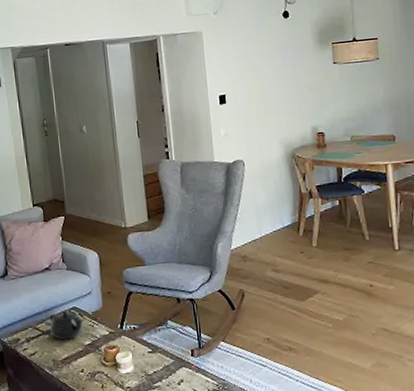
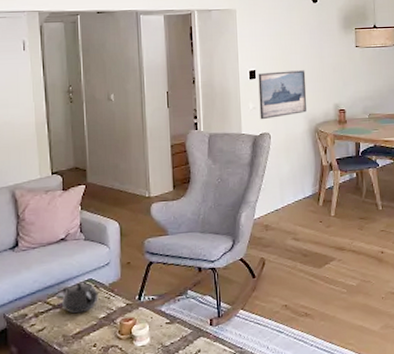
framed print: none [228,92,282,147] -> present [258,70,307,120]

